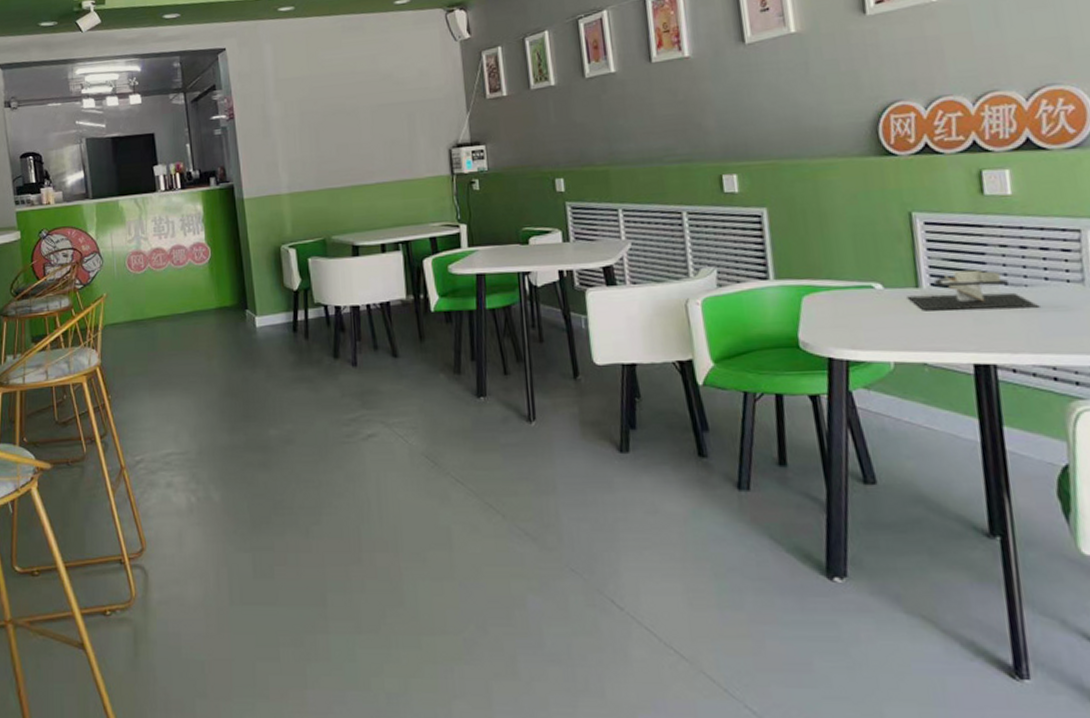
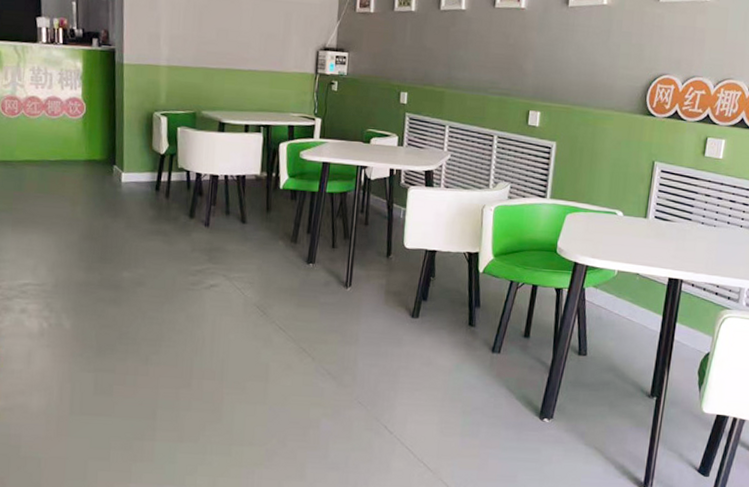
napkin holder: present [907,269,1040,311] -> none [637,209,720,243]

